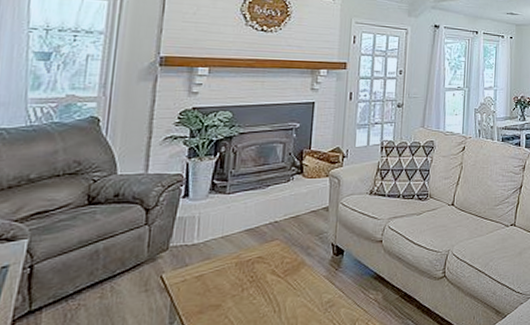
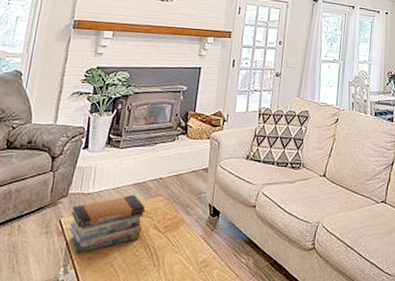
book stack: none [172,241,260,309] -> present [68,195,145,254]

